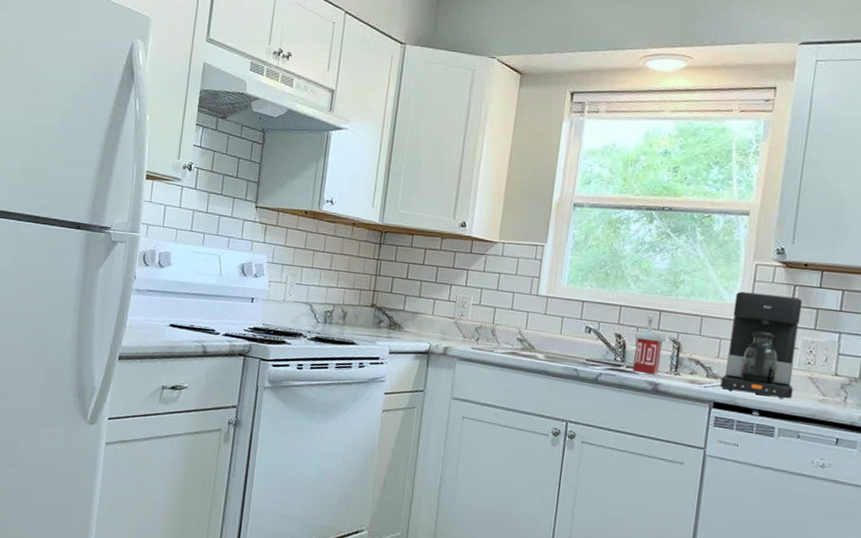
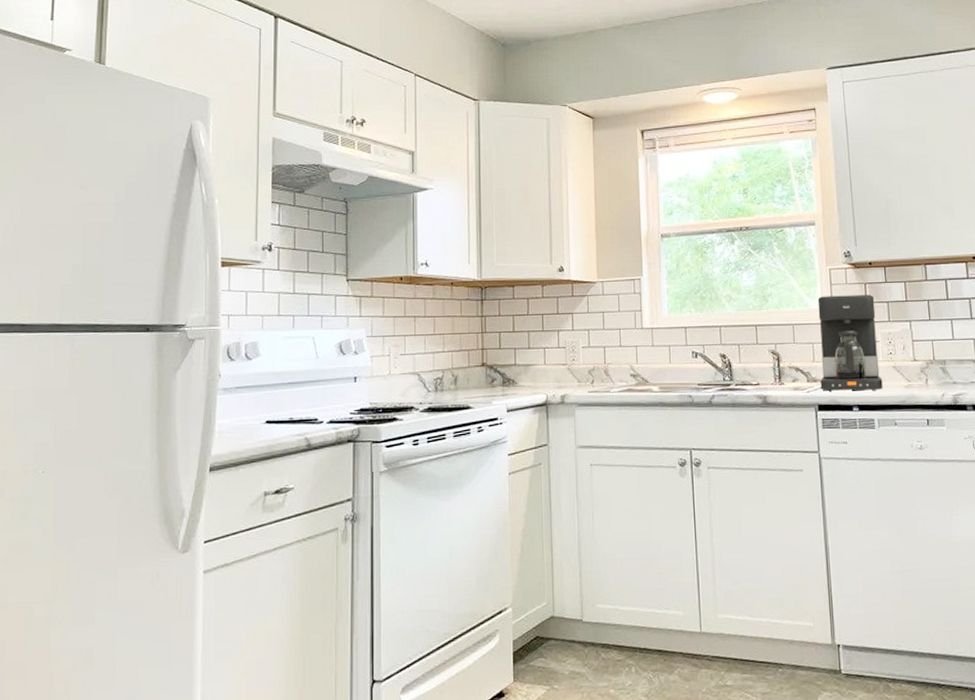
soap dispenser: present [633,314,666,374] -> none [737,330,766,388]

